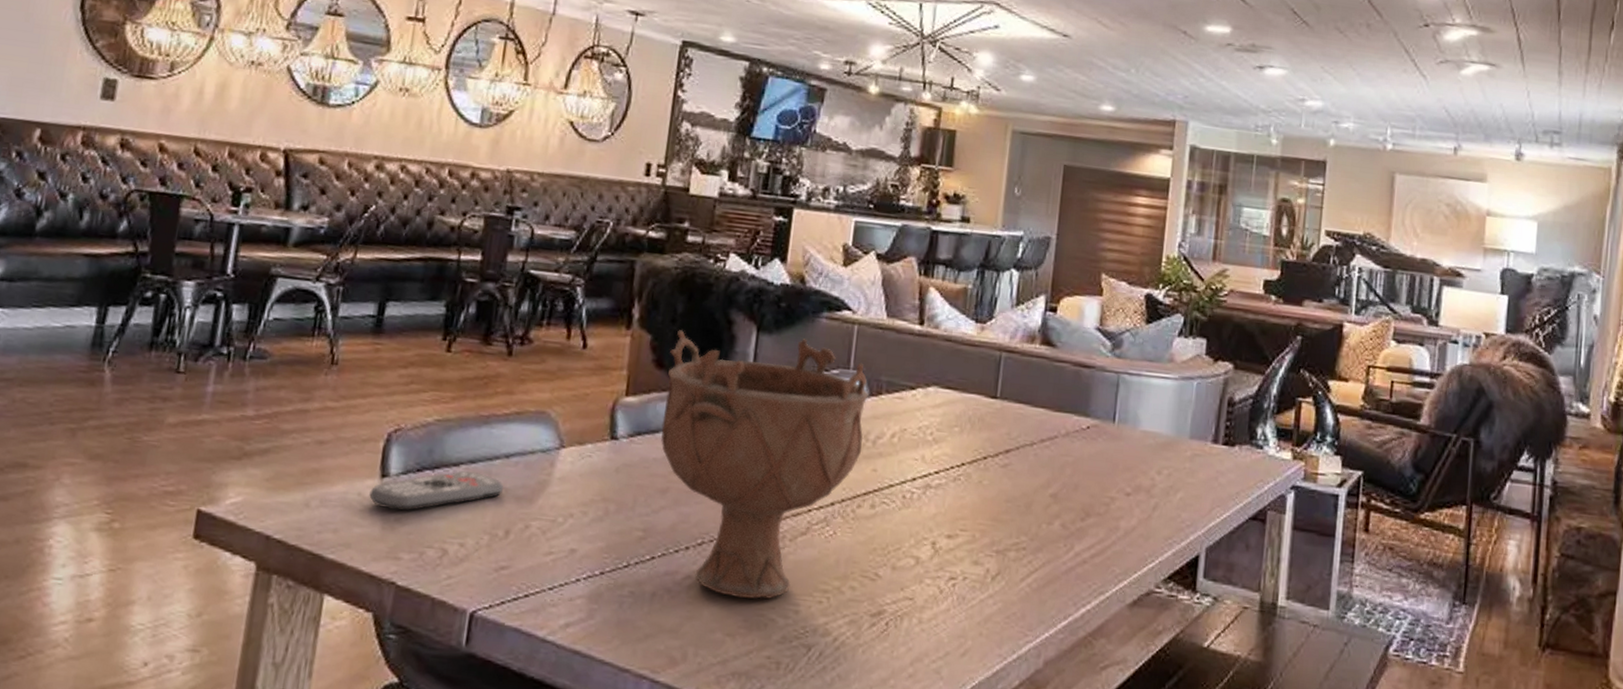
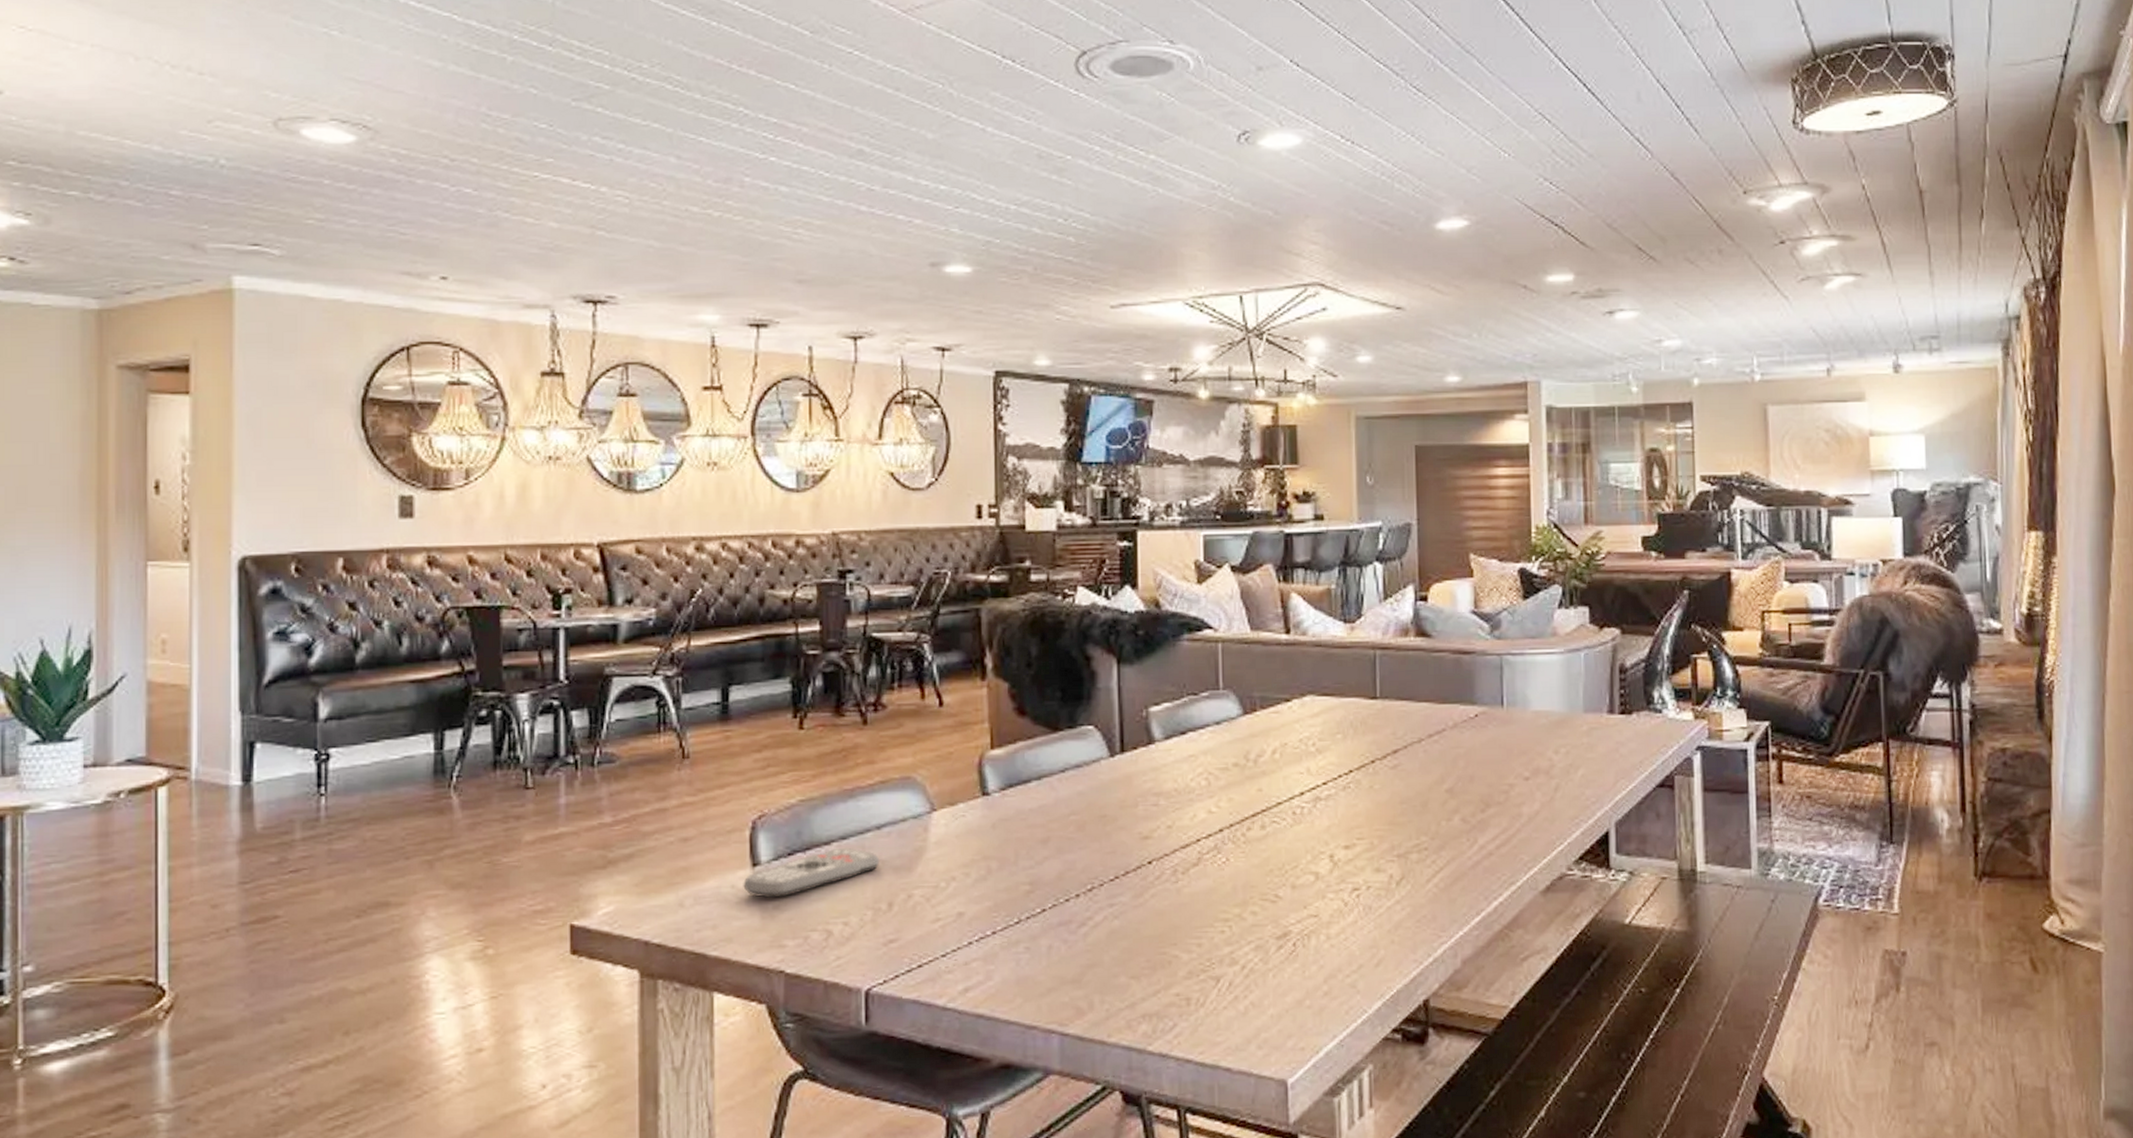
decorative bowl: present [660,330,869,600] -> none [1030,665,1244,939]

